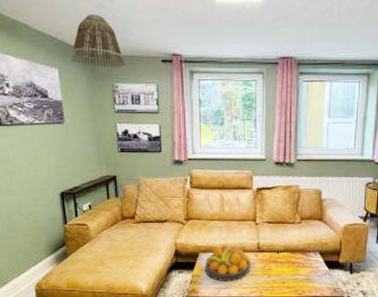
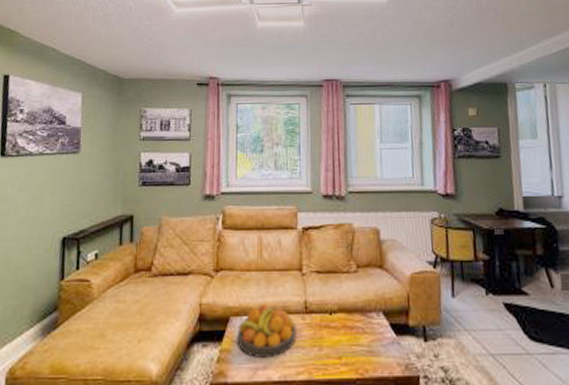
lamp shade: present [70,14,125,68] -> none [97,38,157,92]

